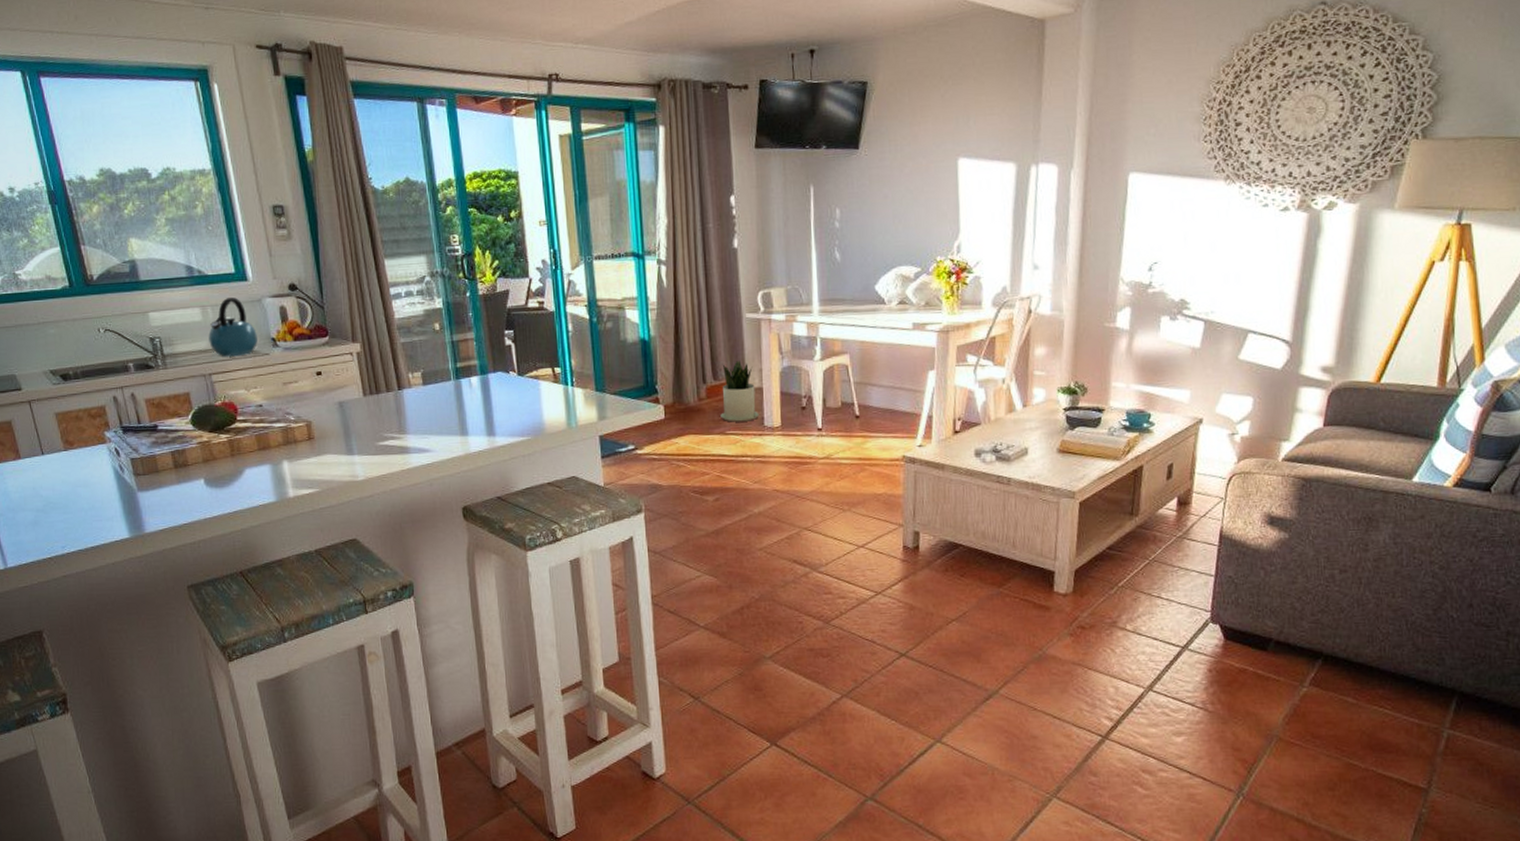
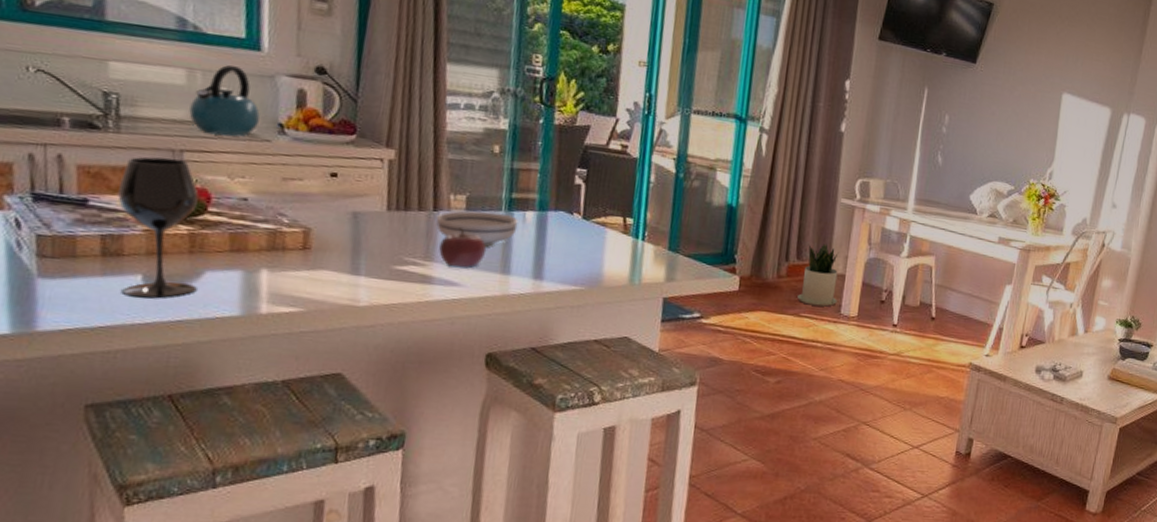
wineglass: none [175,381,242,497] -> present [117,156,198,299]
bowl: none [401,382,467,414] -> present [436,210,519,247]
fruit: none [409,401,446,436] -> present [439,227,487,268]

